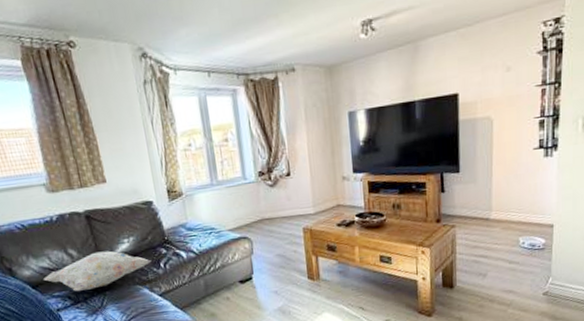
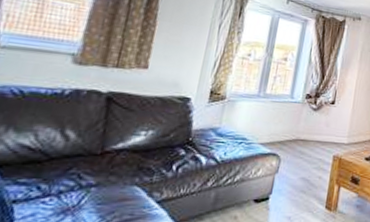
decorative pillow: present [44,251,152,292] -> none [14,139,164,183]

